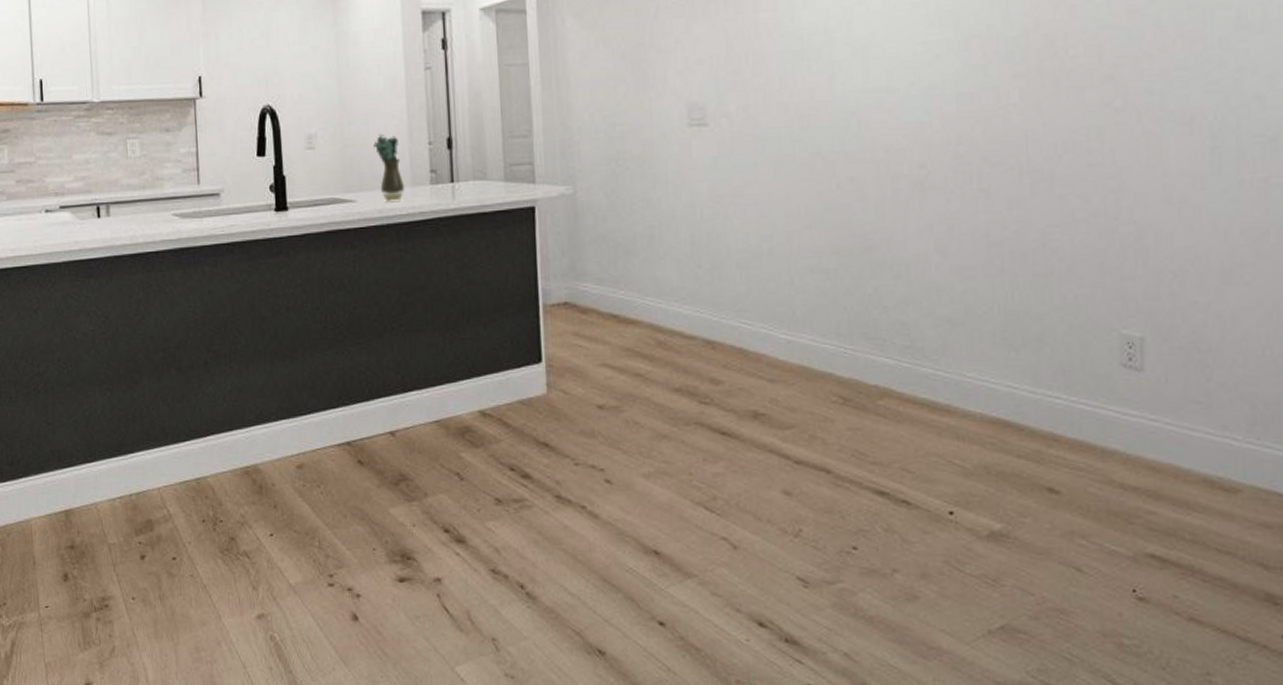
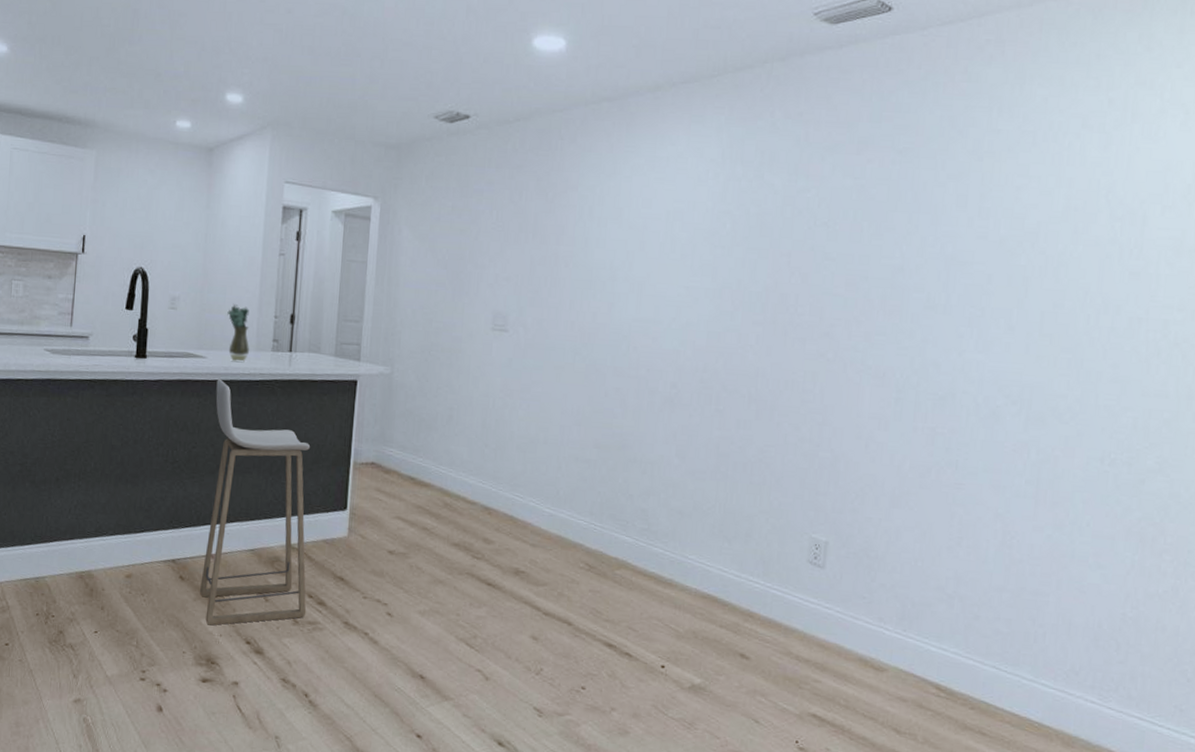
bar stool: none [371,224,510,515] -> present [200,378,311,626]

